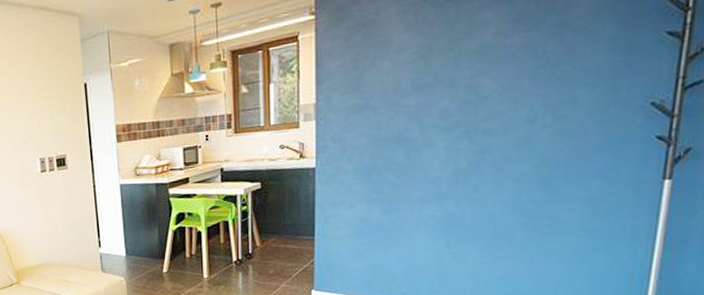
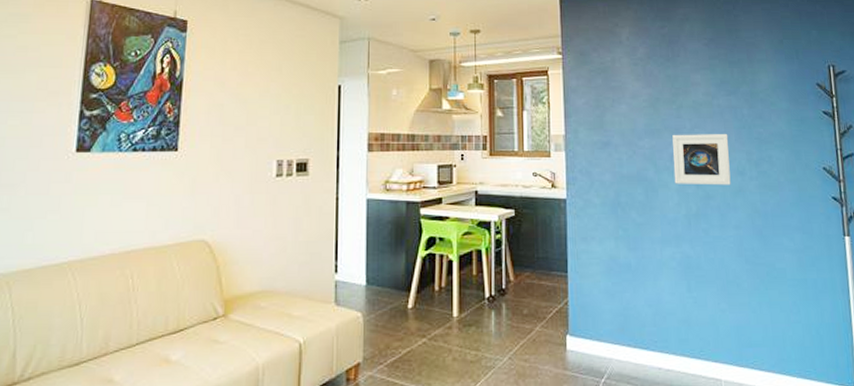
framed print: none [443,78,520,141] -> present [672,134,731,185]

